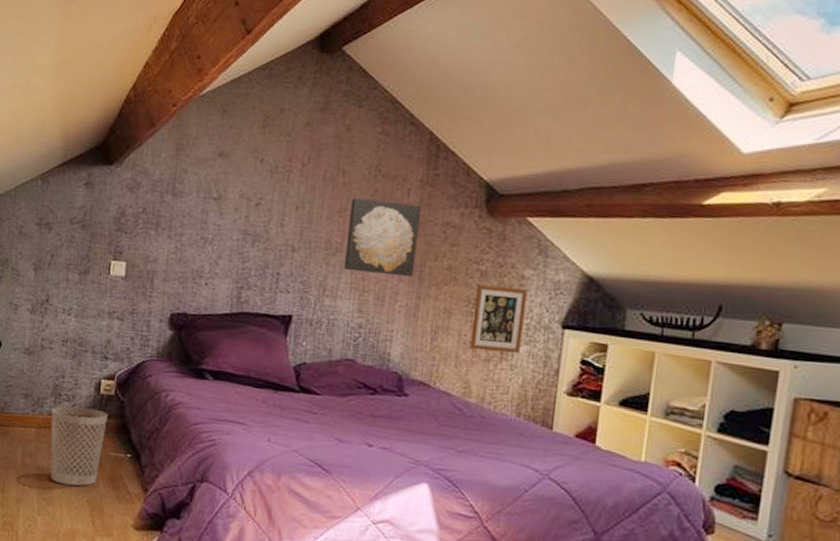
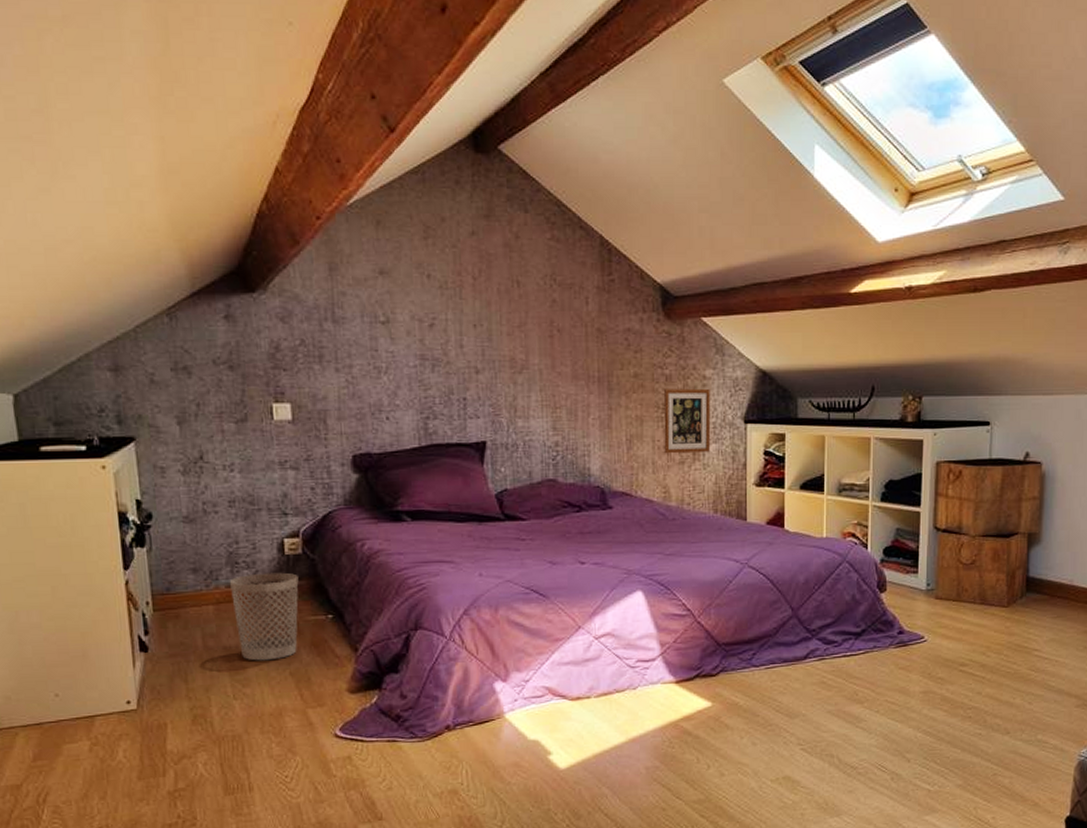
wall art: present [343,197,422,277] -> none [530,310,602,389]

